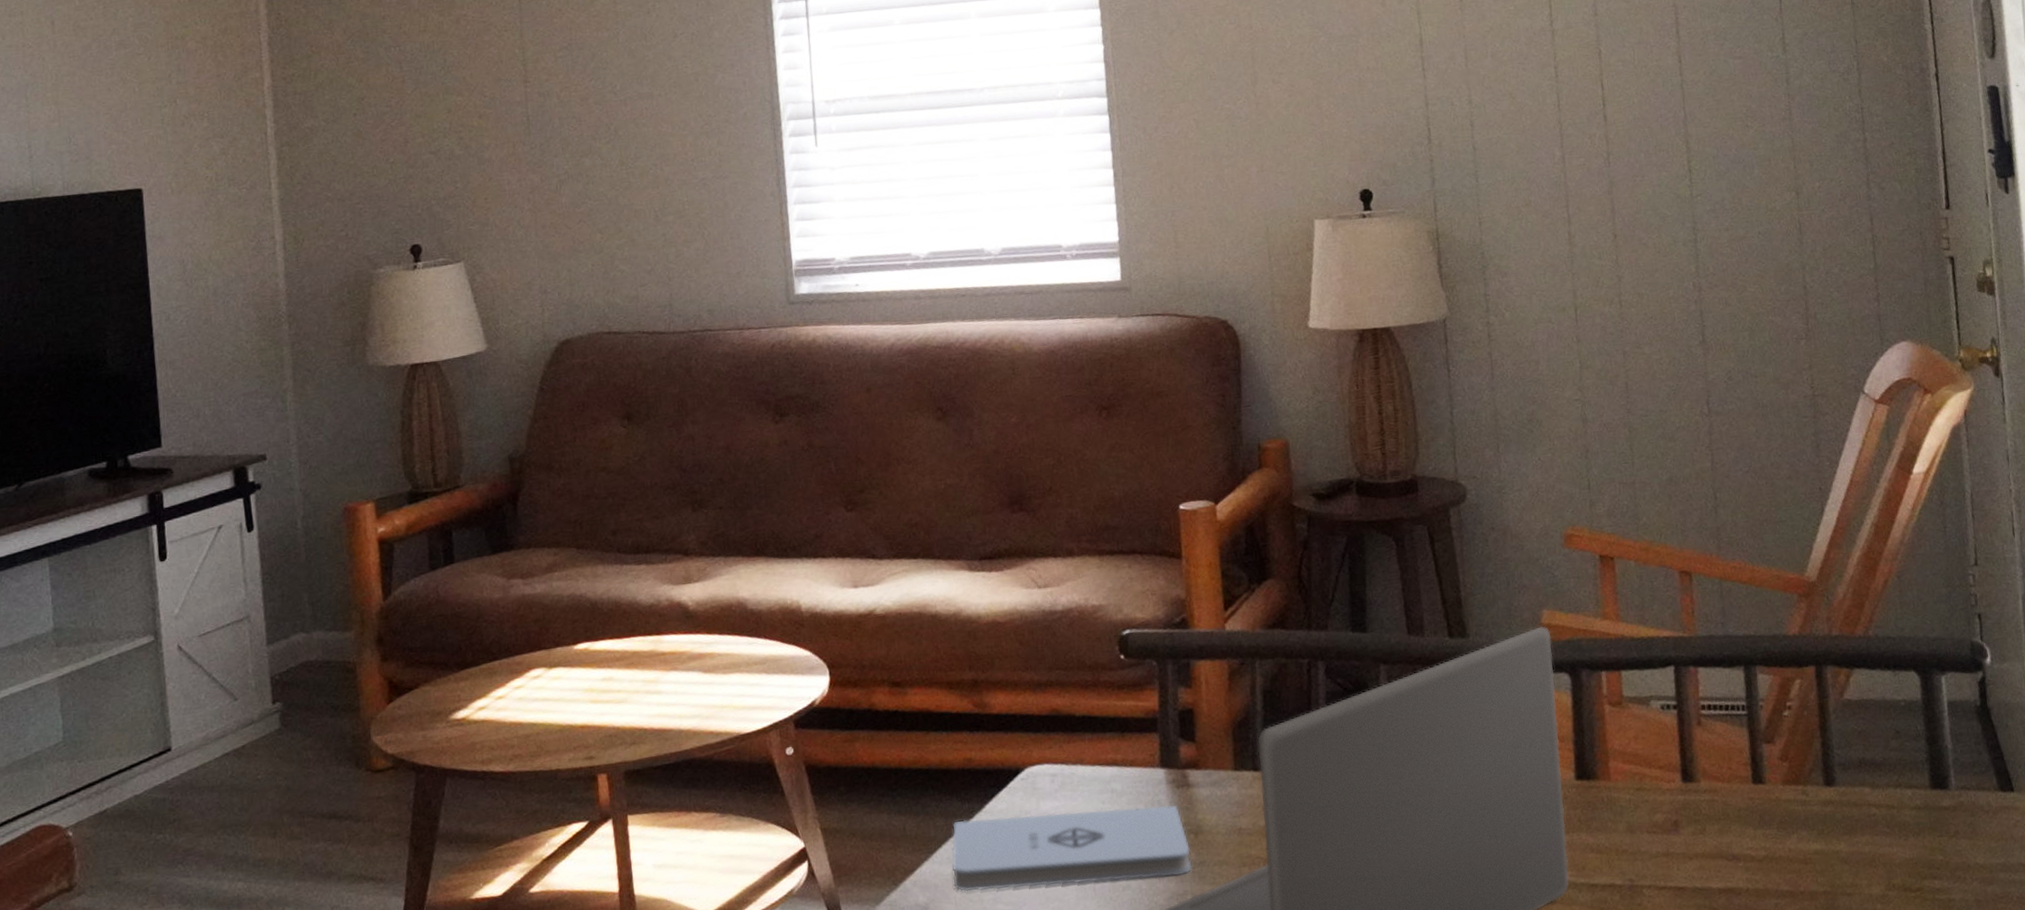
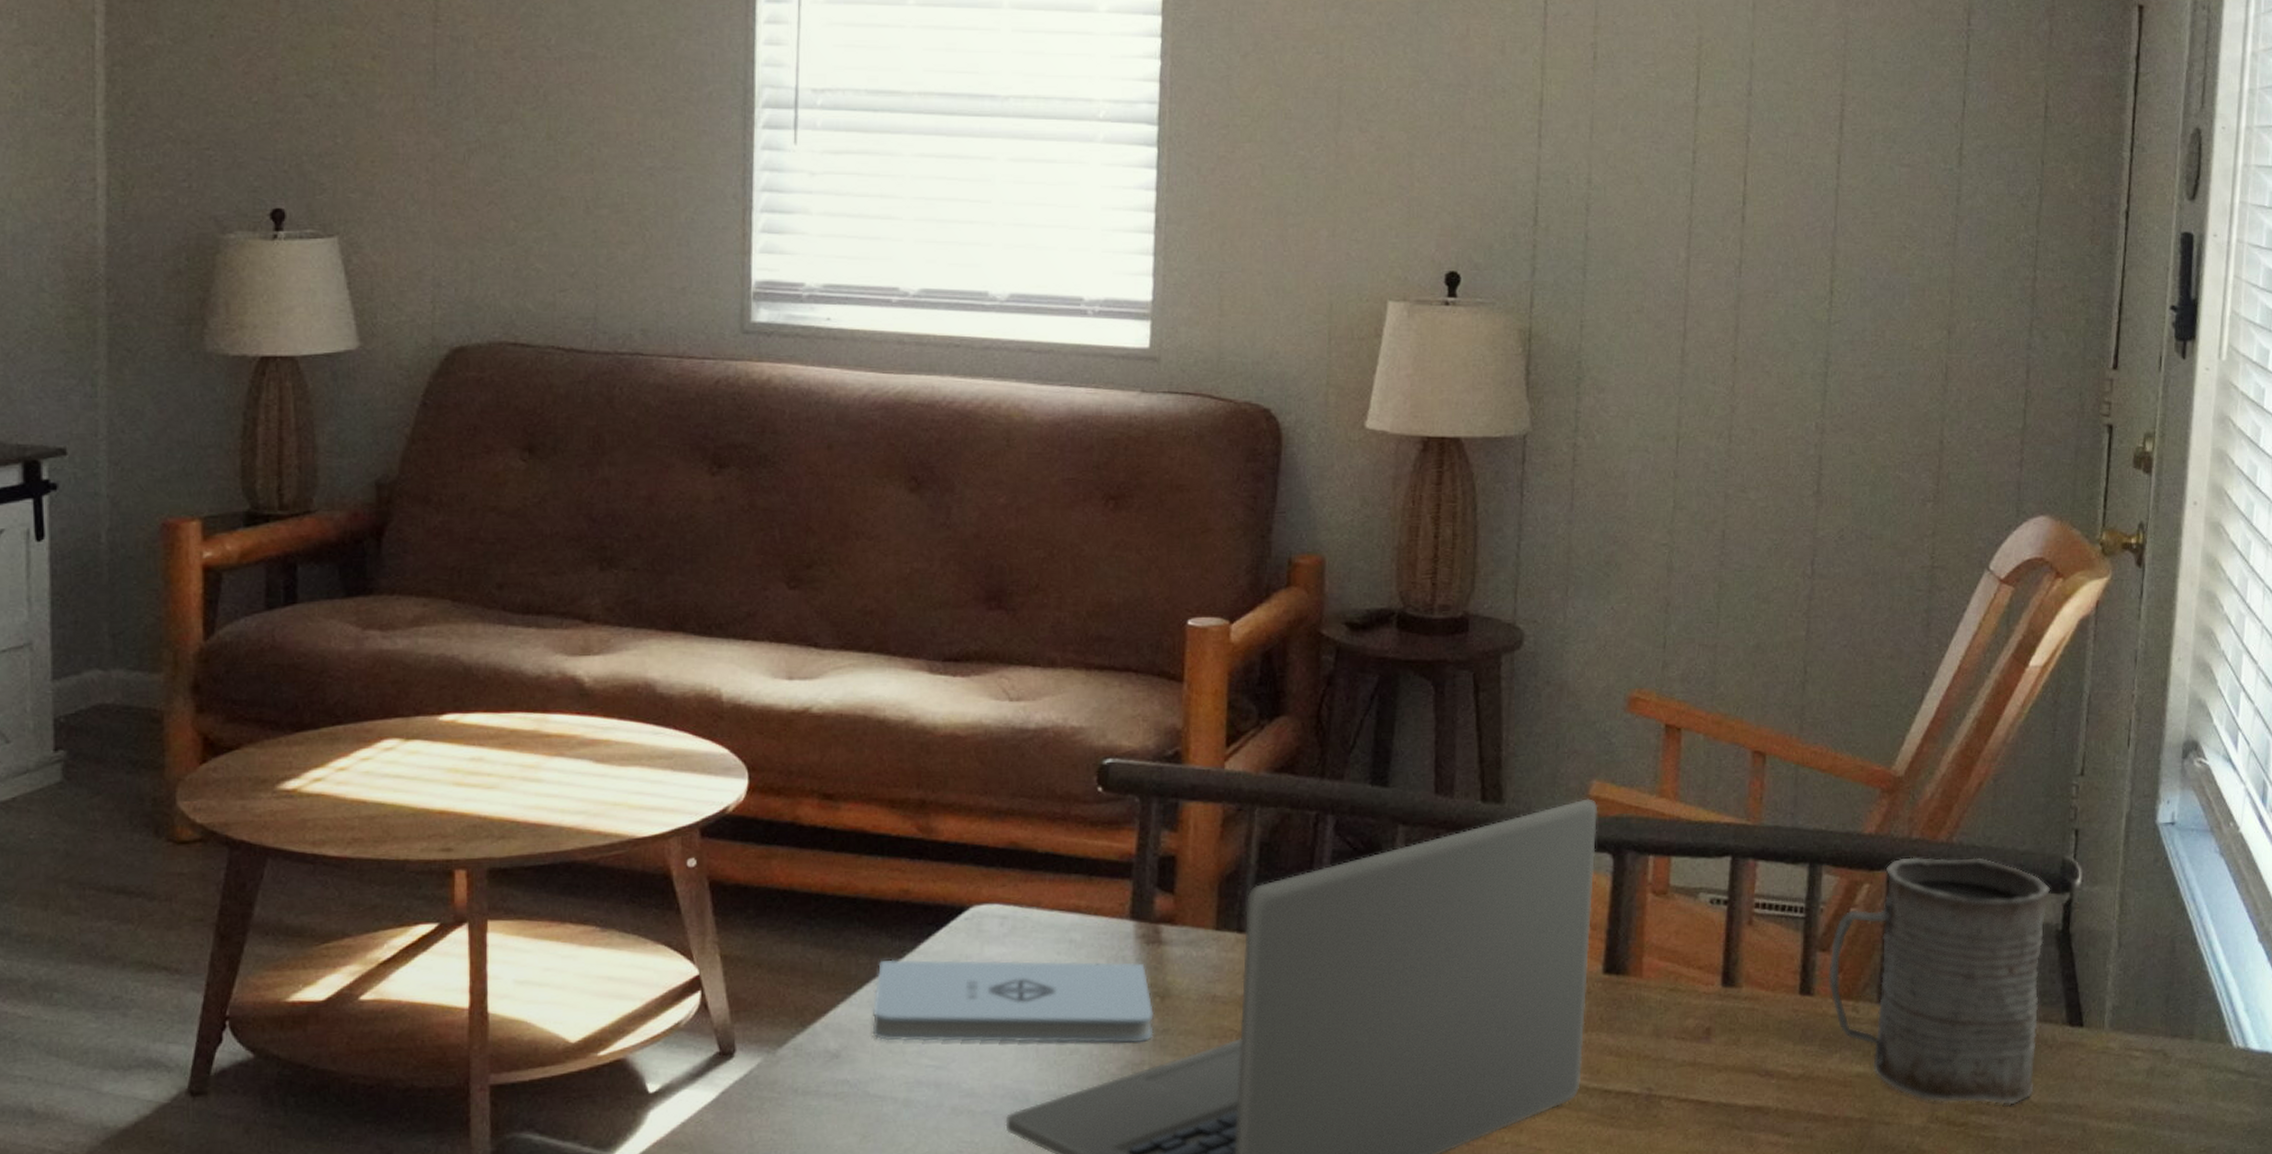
mug: none [1774,647,1978,871] -> present [1829,857,2051,1105]

